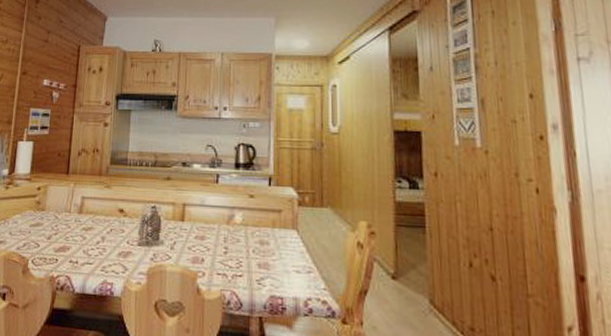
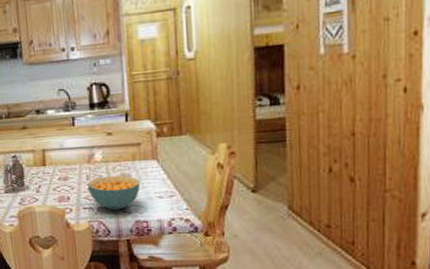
cereal bowl: none [224,240,278,281] -> present [87,175,141,211]

